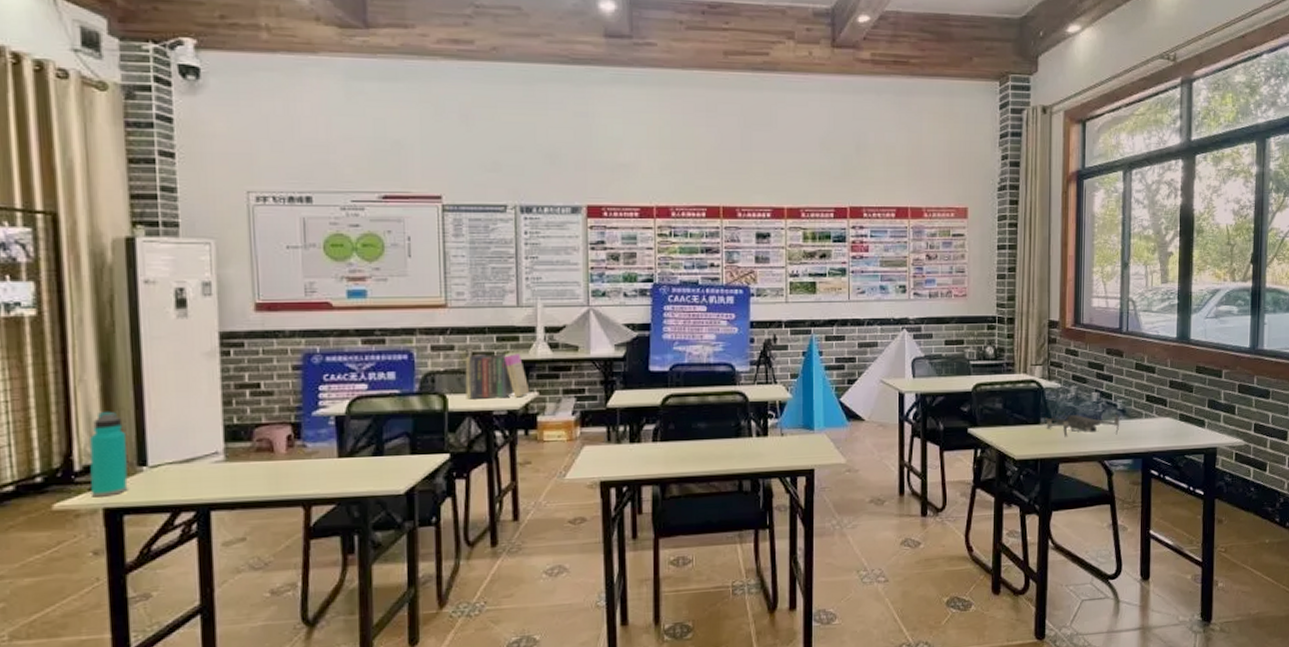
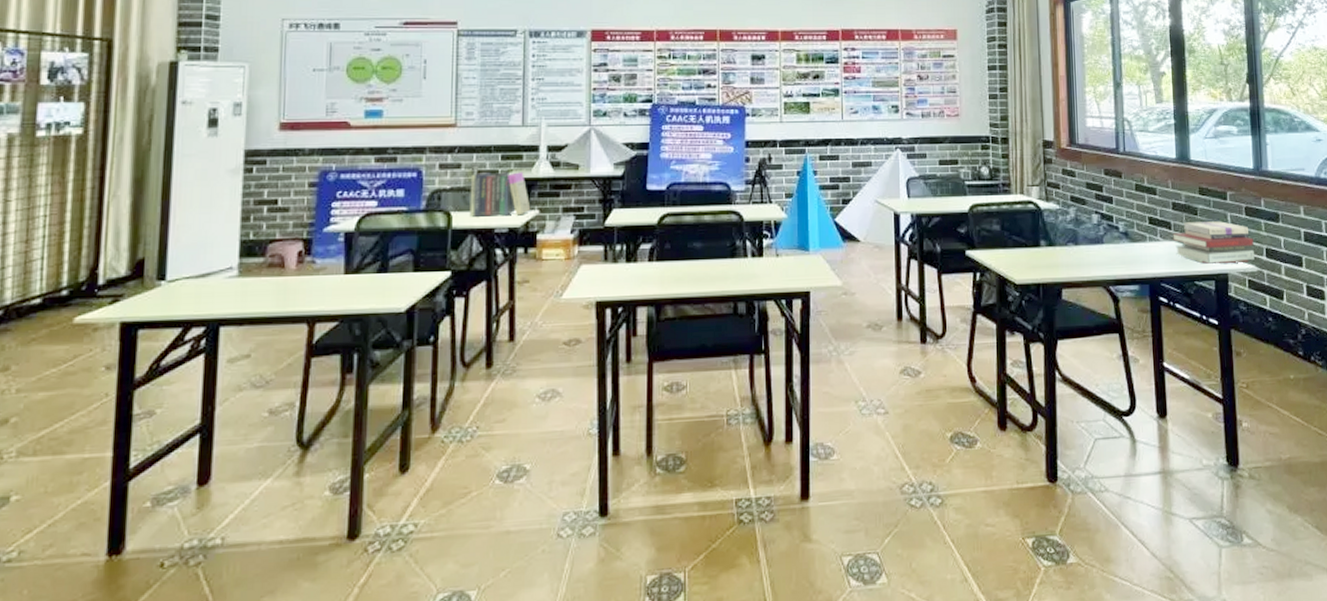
water bottle: present [89,411,128,497] -> none [111,225,149,311]
drone: present [1039,415,1120,437] -> none [1039,237,1124,261]
books: none [1167,398,1243,439] -> present [1172,221,1254,264]

